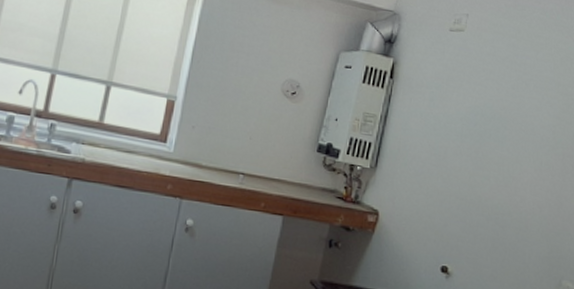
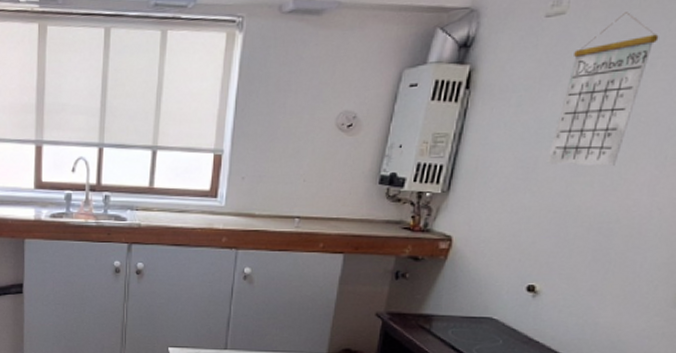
calendar: none [454,39,530,164] -> present [546,12,659,166]

